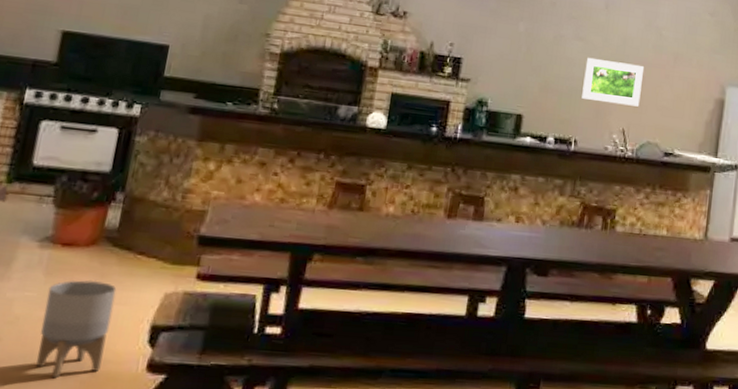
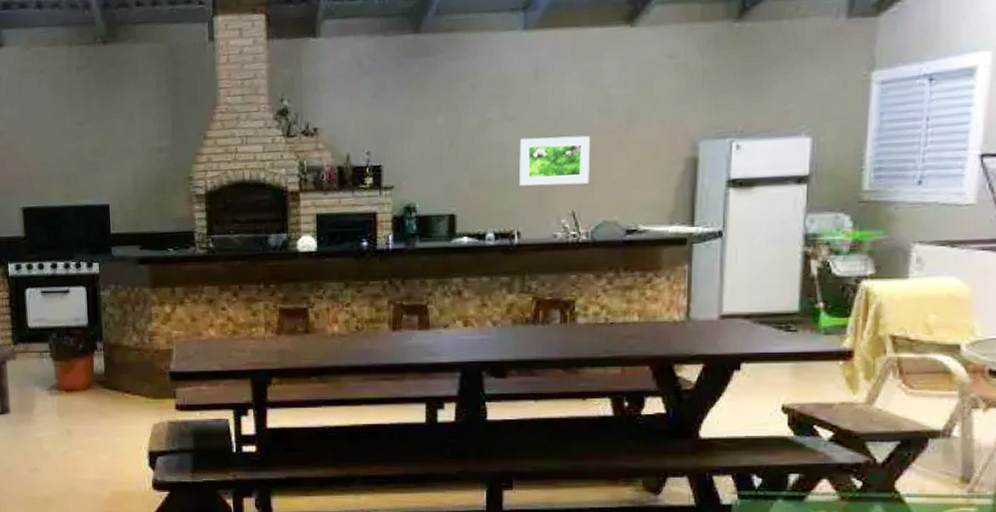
planter: present [36,280,117,379] -> none [64,417,117,499]

